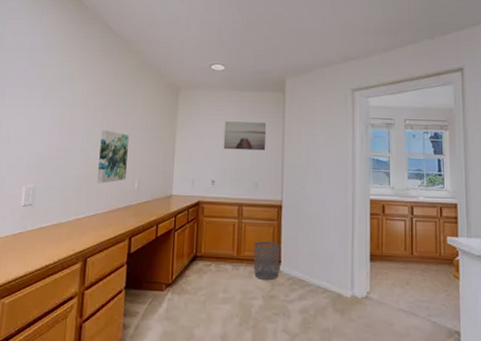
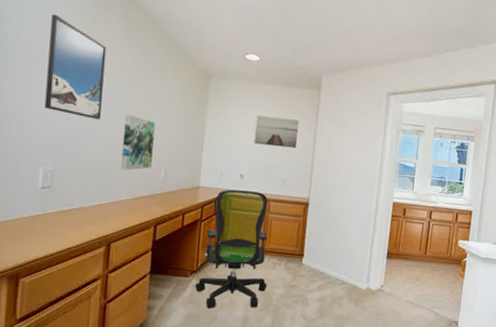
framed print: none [29,45,85,137] -> present [44,13,106,120]
office chair: none [171,196,244,325] -> present [195,189,268,308]
waste bin: present [253,241,281,280] -> none [277,235,305,271]

